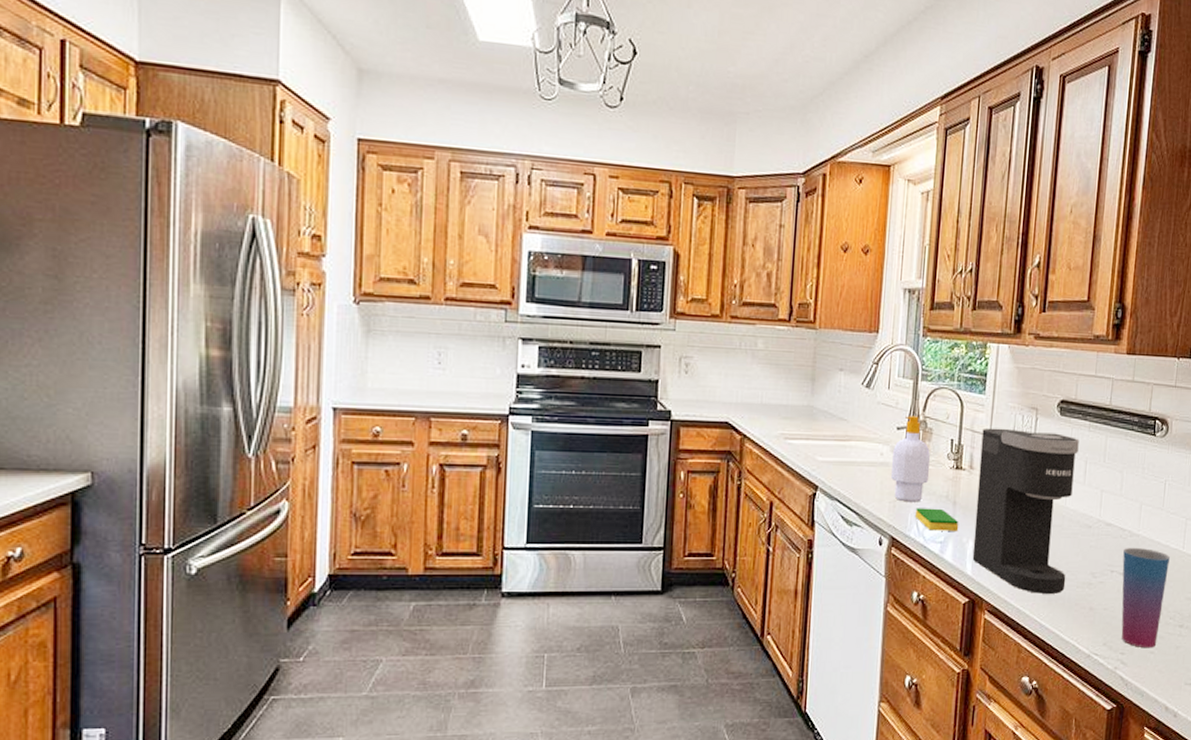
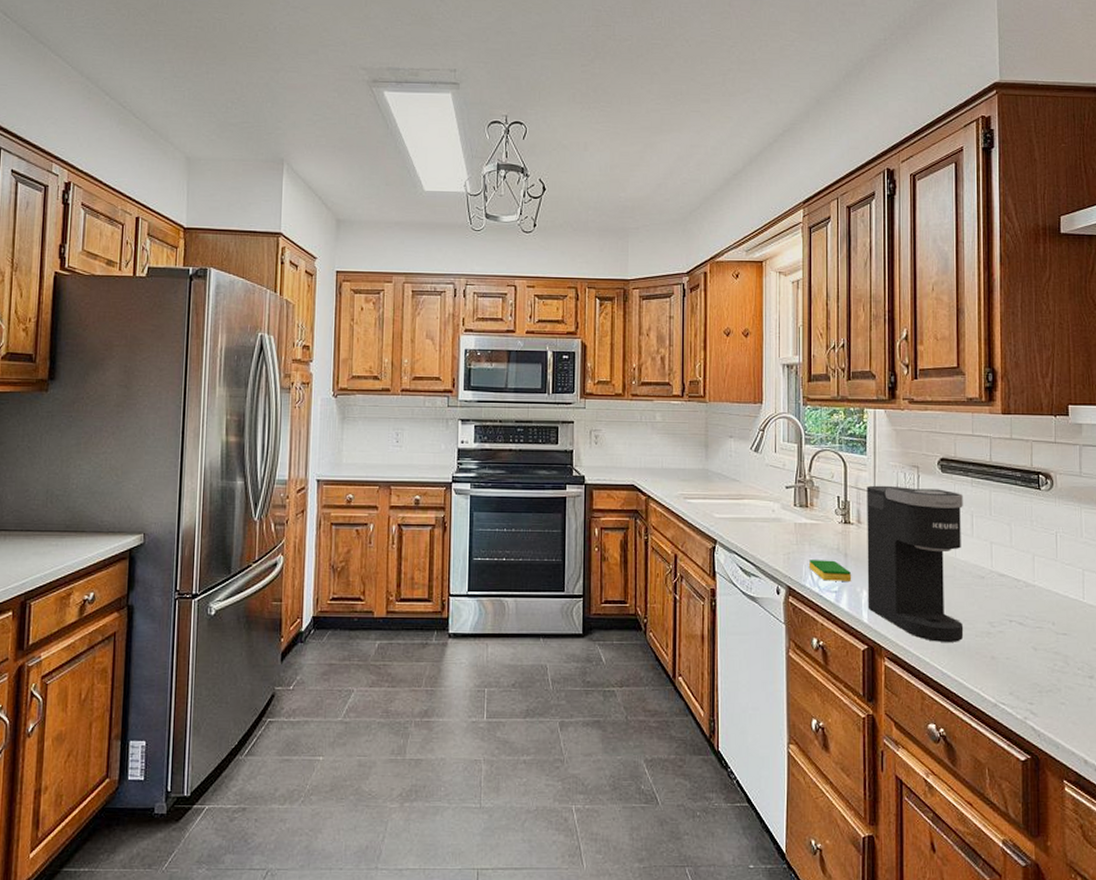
soap bottle: present [891,416,930,502] -> none [784,476,818,554]
cup: present [1121,547,1170,648] -> none [1020,597,1070,699]

